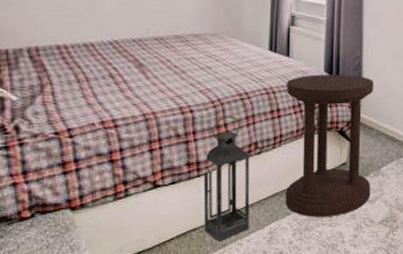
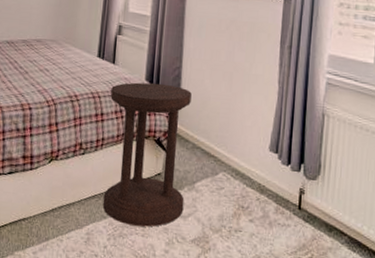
lantern: present [203,115,250,242] -> none [32,115,75,235]

